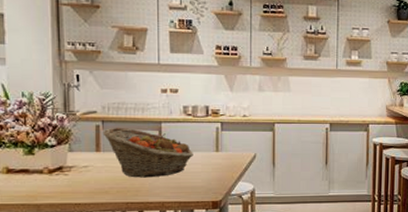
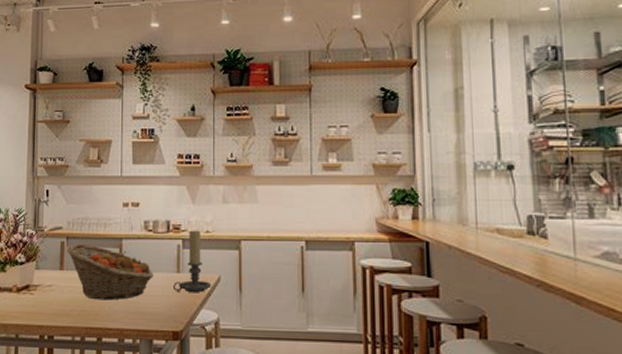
candle holder: none [213,114,248,168] -> present [173,230,212,292]

